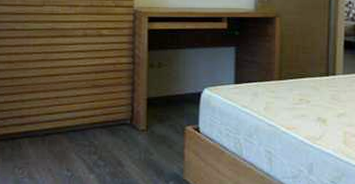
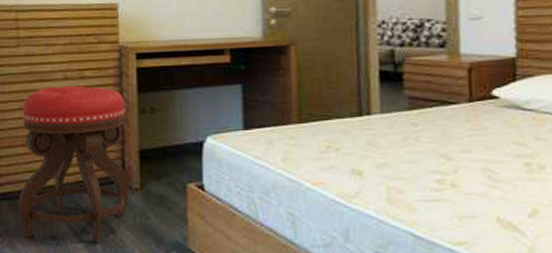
stool: none [37,42,137,174] -> present [18,85,129,242]

